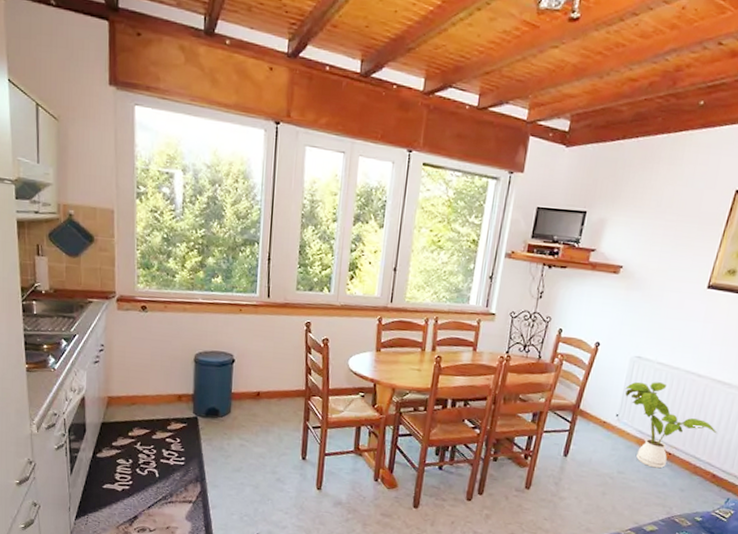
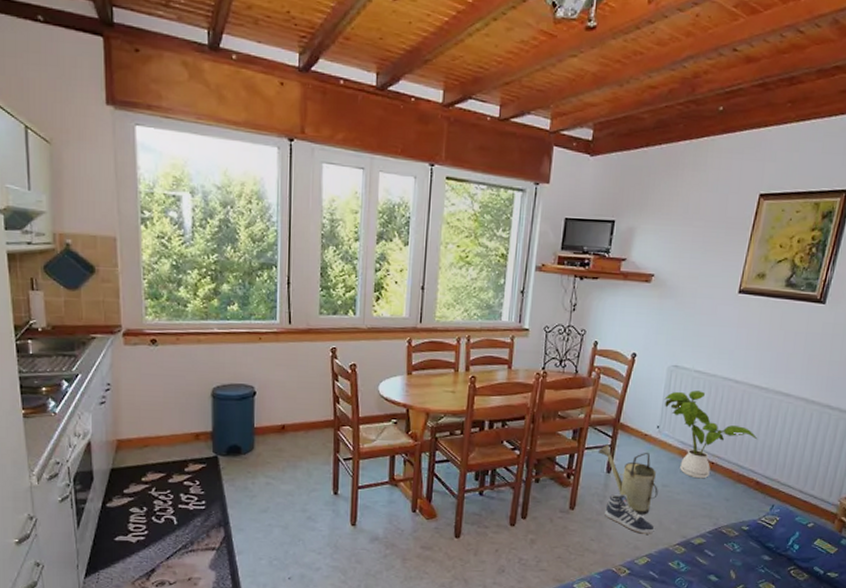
watering can: none [556,429,614,499] -> present [598,444,658,515]
sneaker: none [559,477,608,518] -> present [605,493,655,534]

